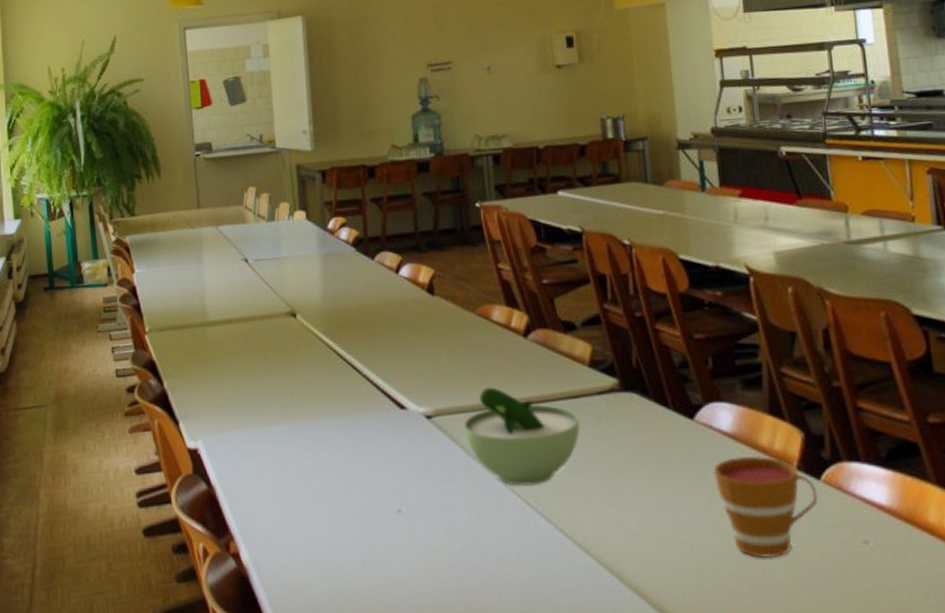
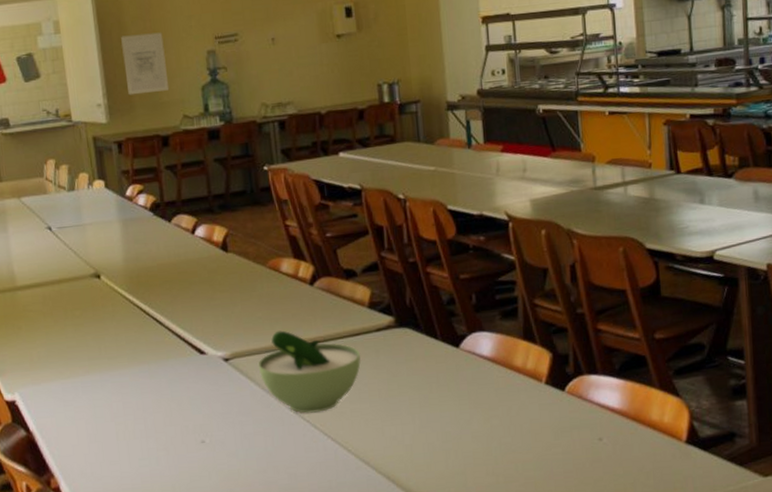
wall art: none [330,58,378,123] -> present [121,32,170,96]
cup: present [713,455,818,559] -> none [475,374,562,458]

